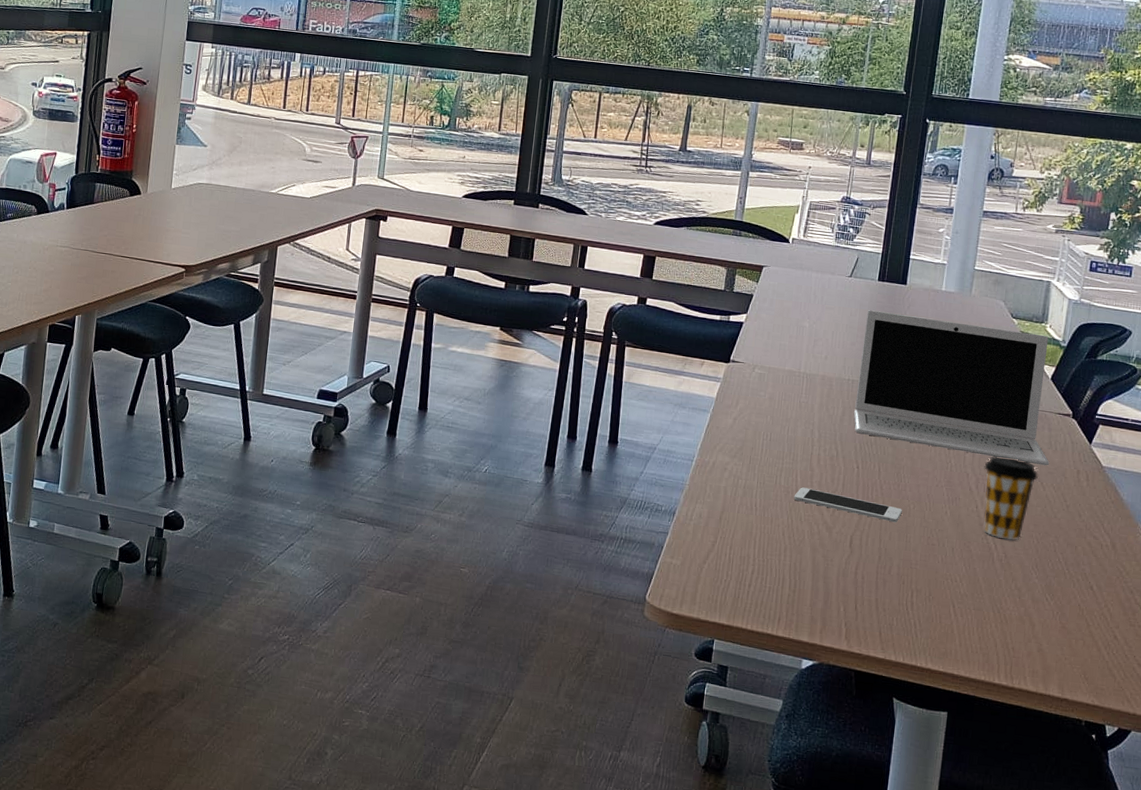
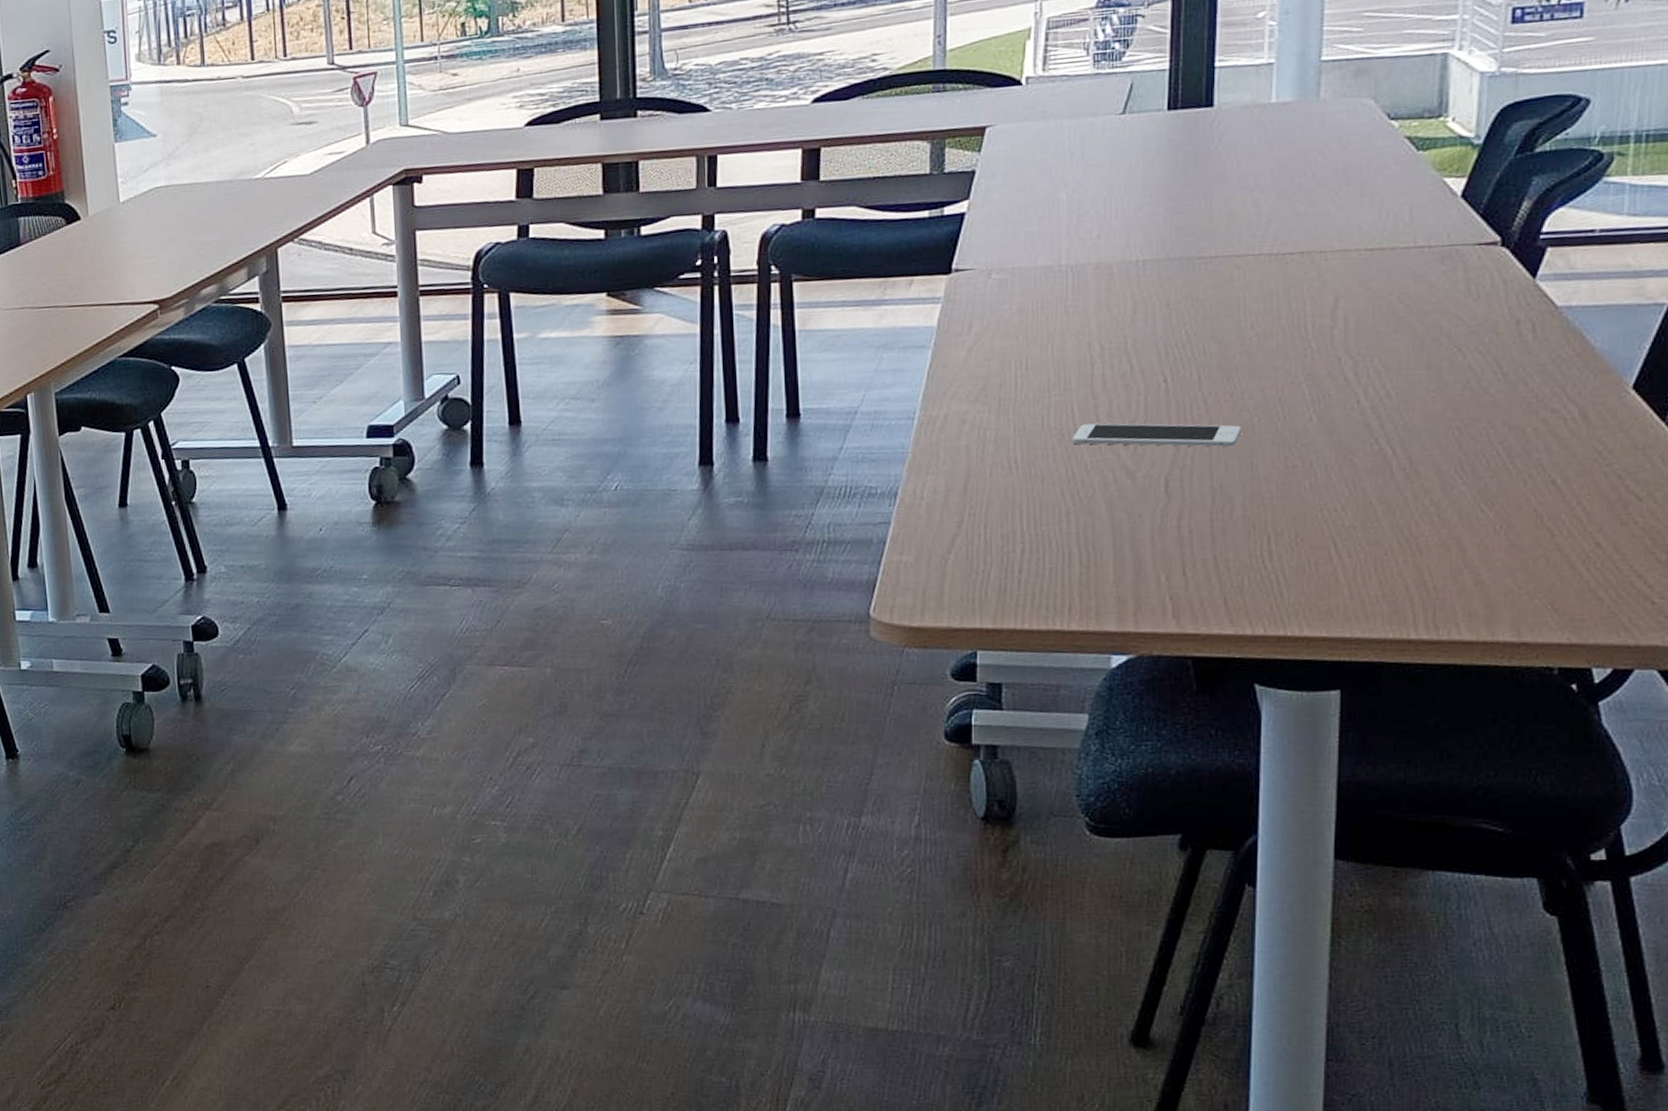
laptop: present [853,310,1050,466] -> none [1150,135,1470,334]
coffee cup: present [984,456,1038,540] -> none [1365,322,1452,439]

